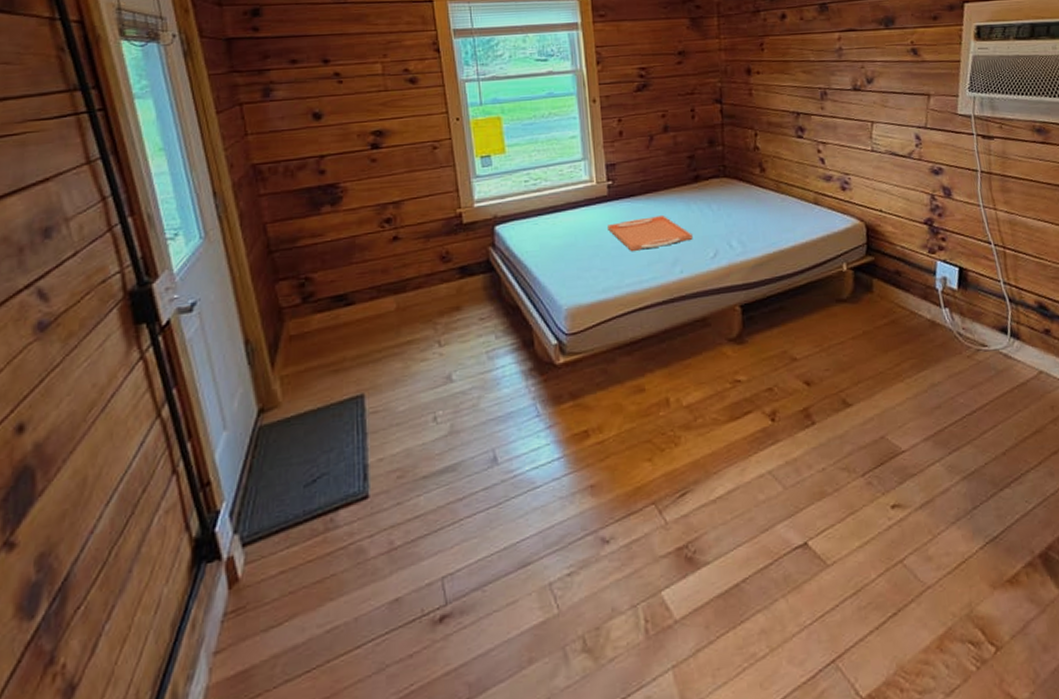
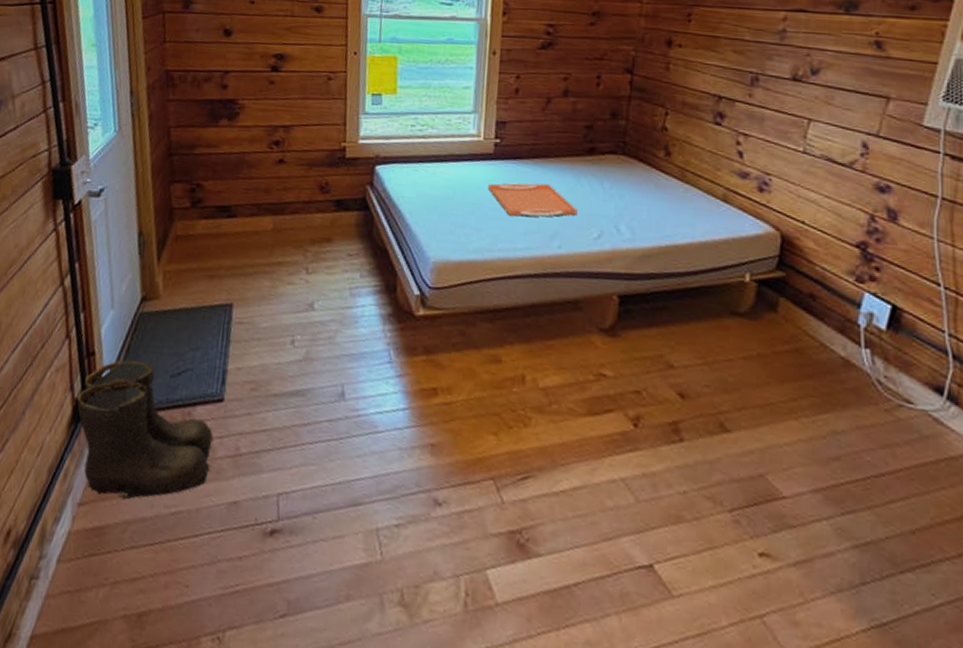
boots: none [195,478,364,635] -> present [76,360,213,500]

